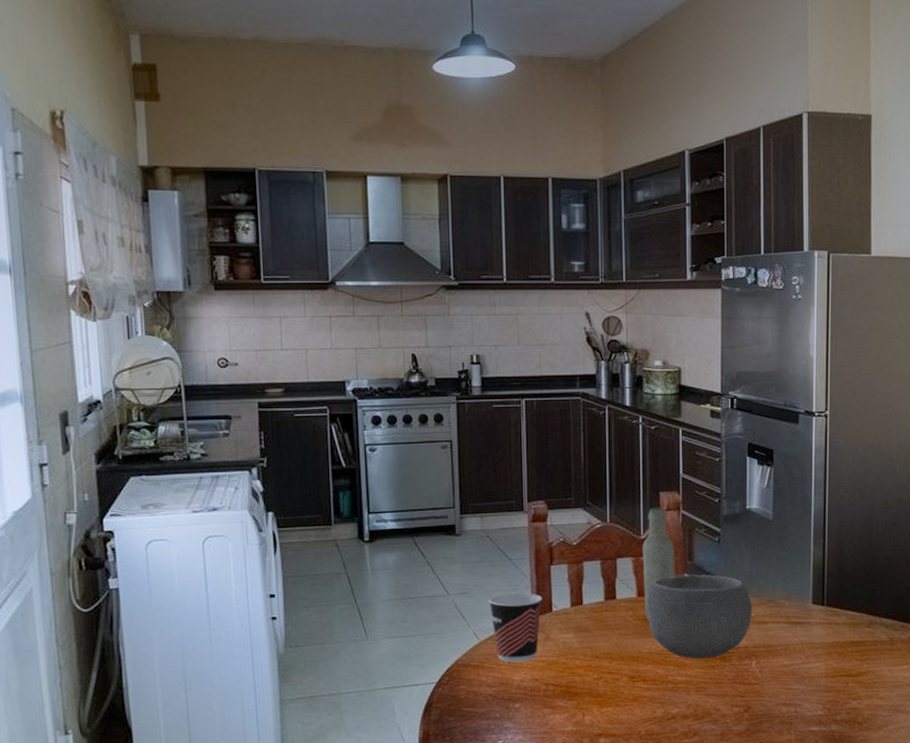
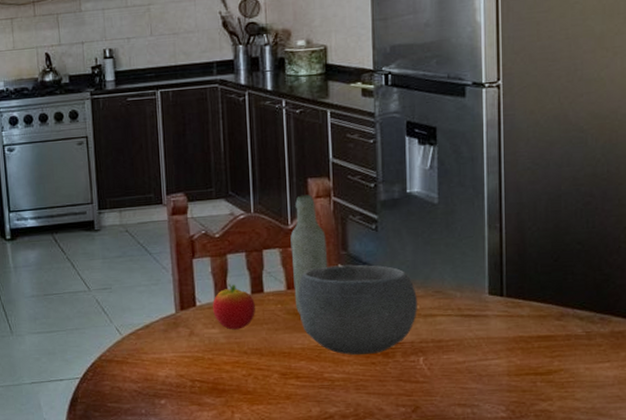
cup: present [488,593,543,663] -> none [129,287,186,359]
apple: none [568,590,608,635] -> present [213,284,255,330]

